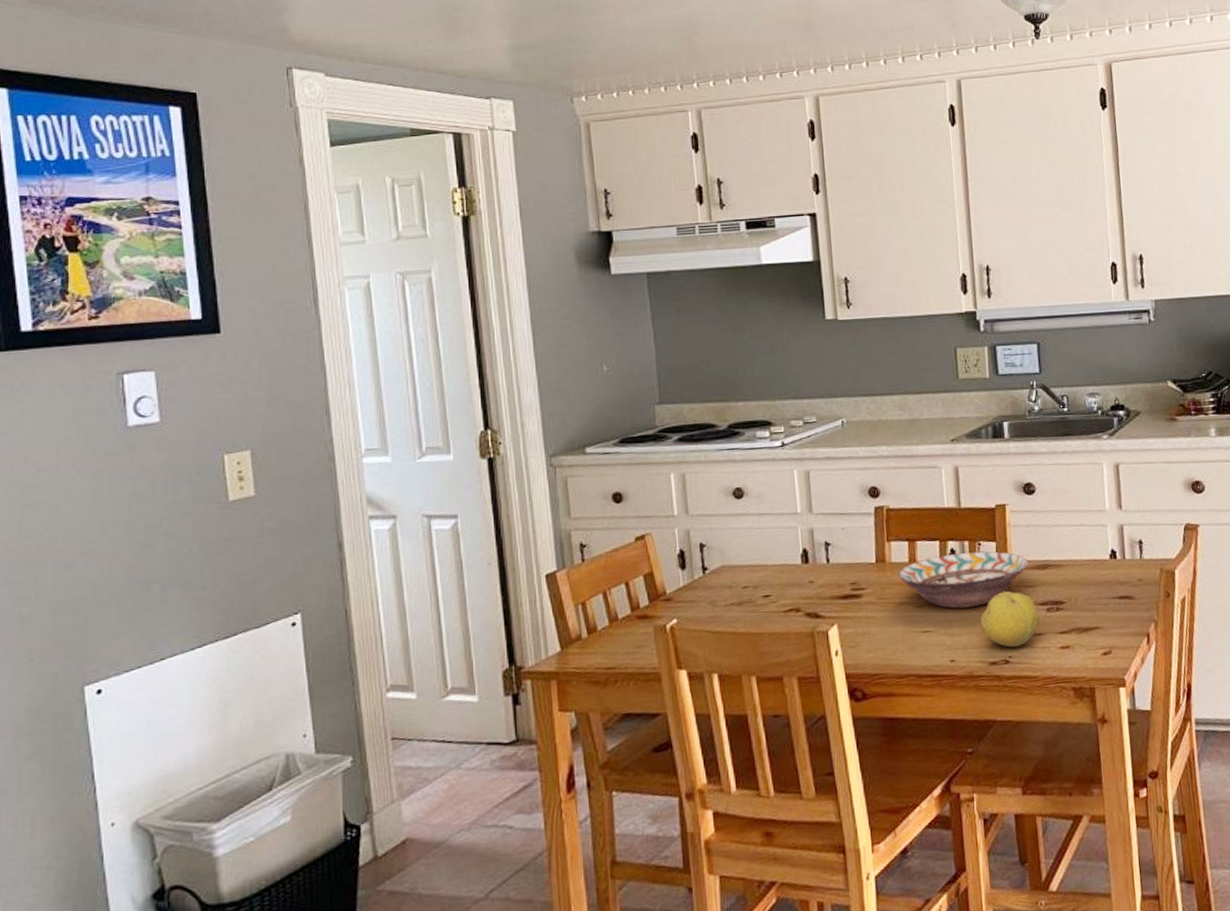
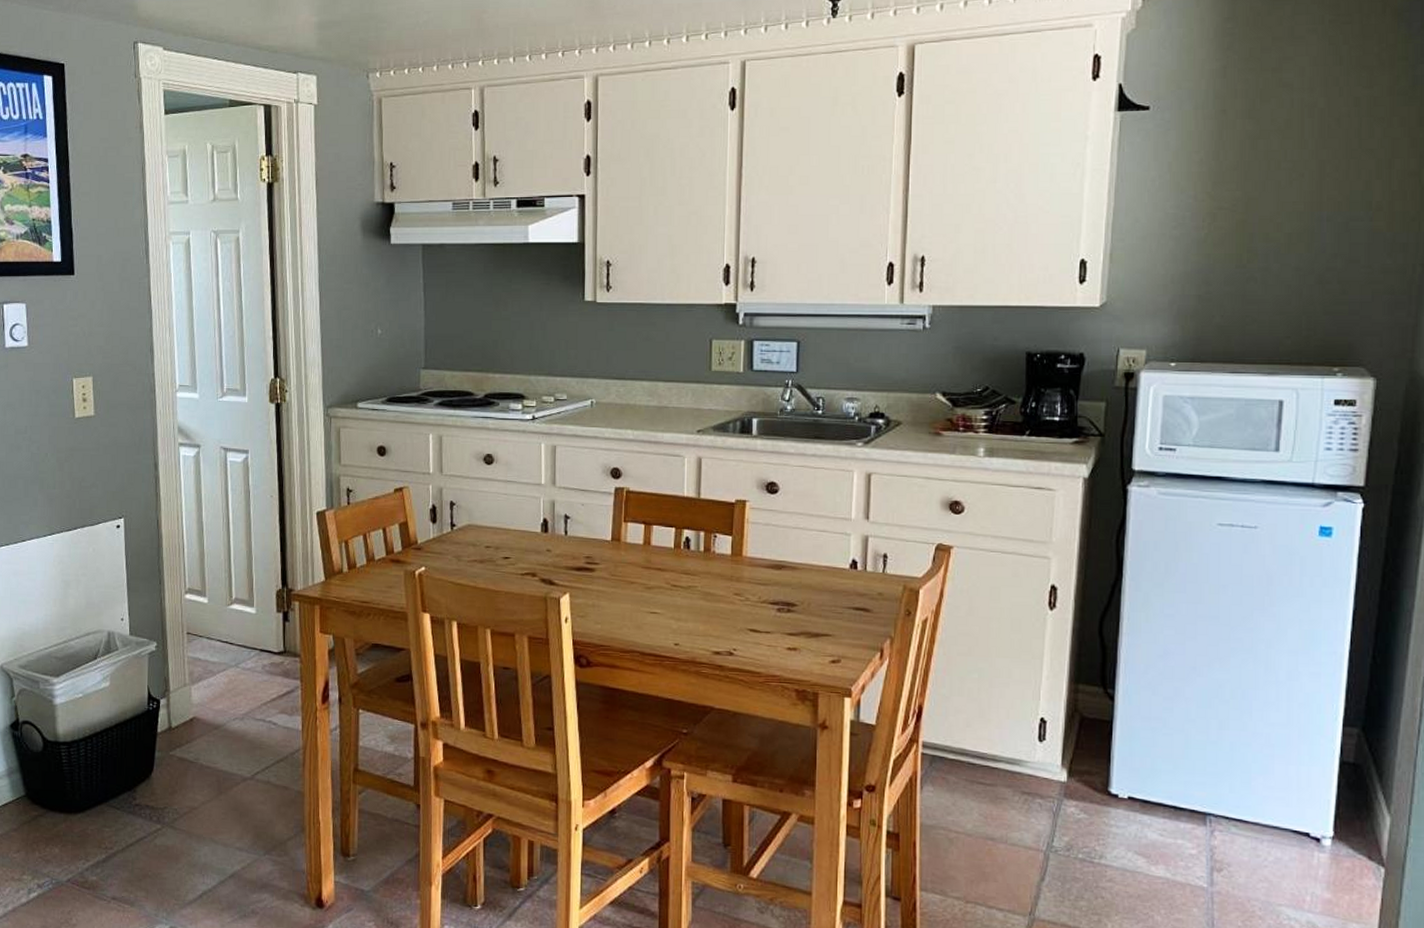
decorative bowl: present [898,551,1028,609] -> none [632,541,763,596]
fruit: present [981,591,1040,647] -> none [709,586,769,641]

